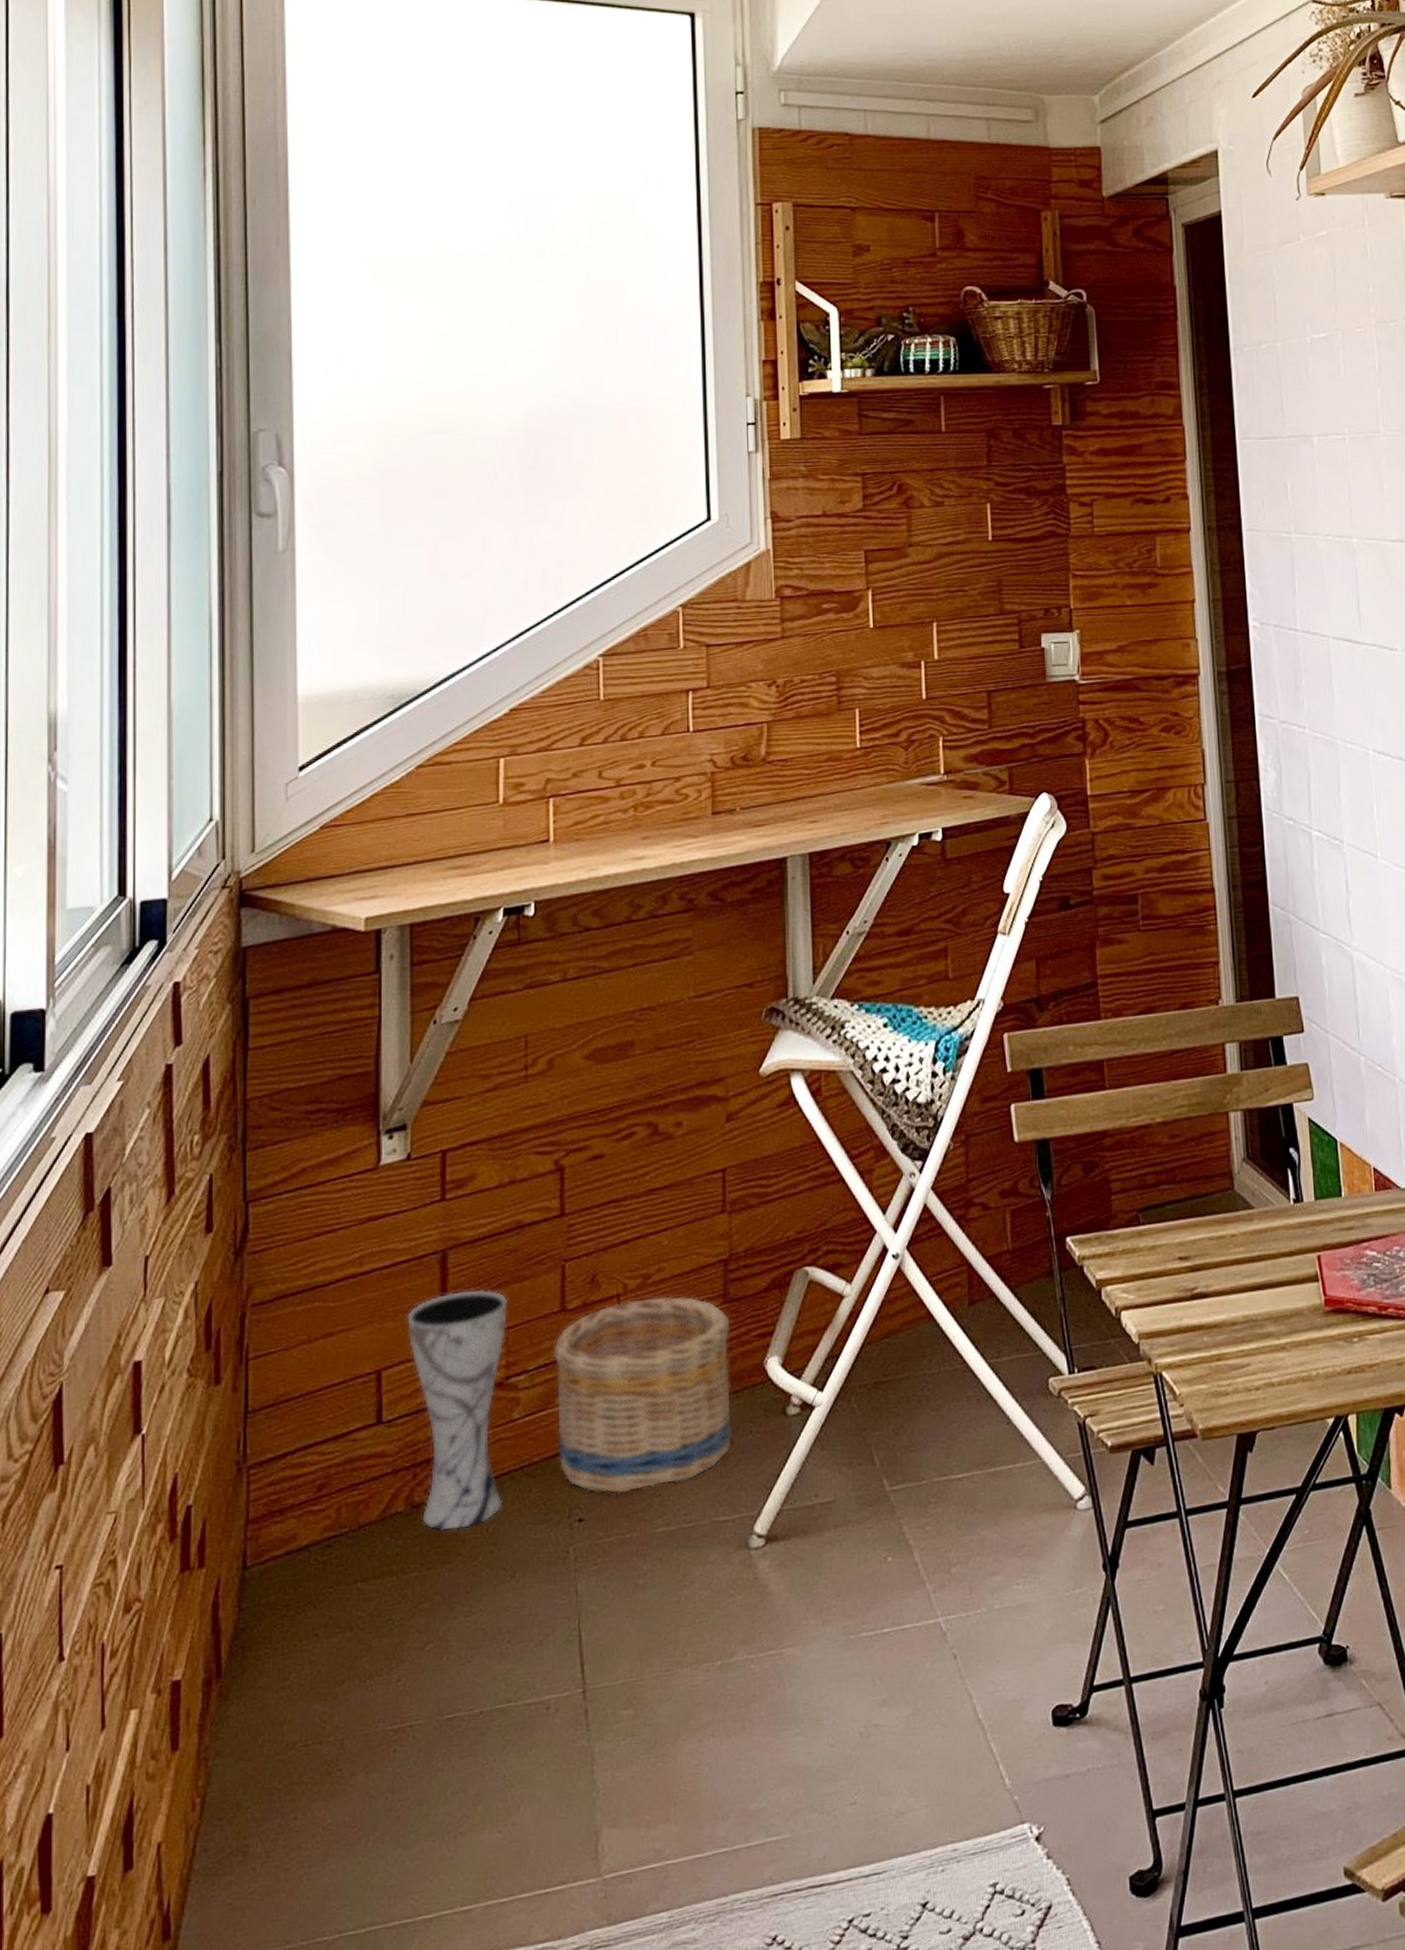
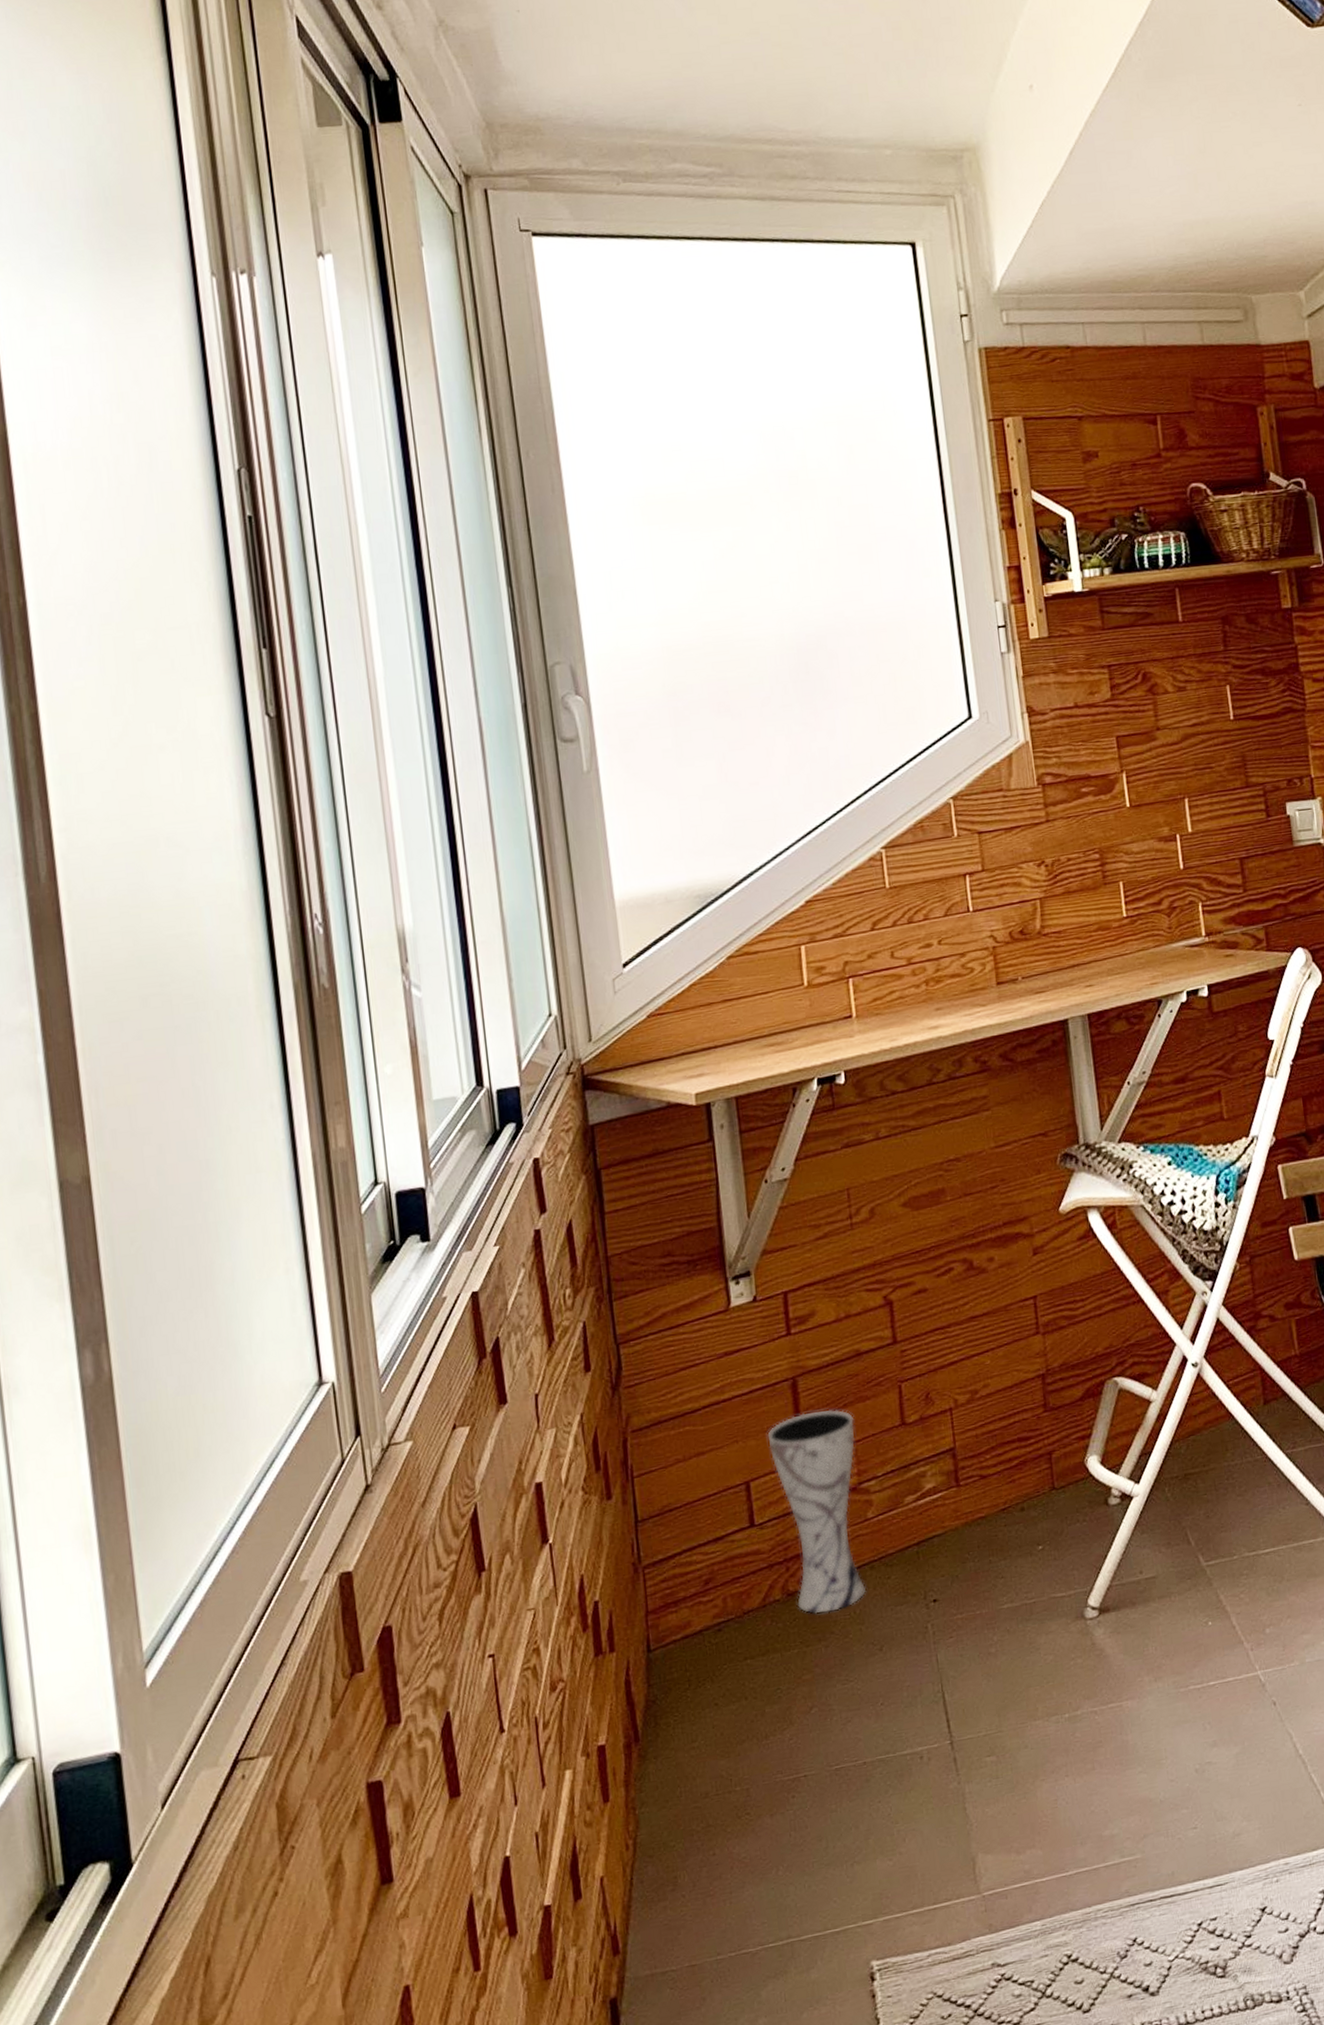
basket: present [552,1296,732,1494] -> none [897,1407,1061,1578]

